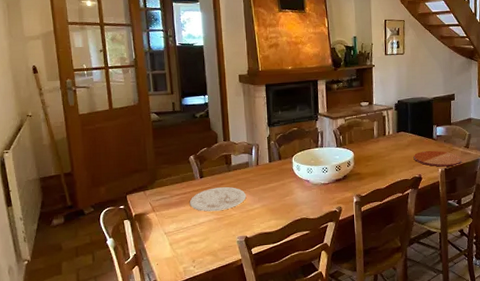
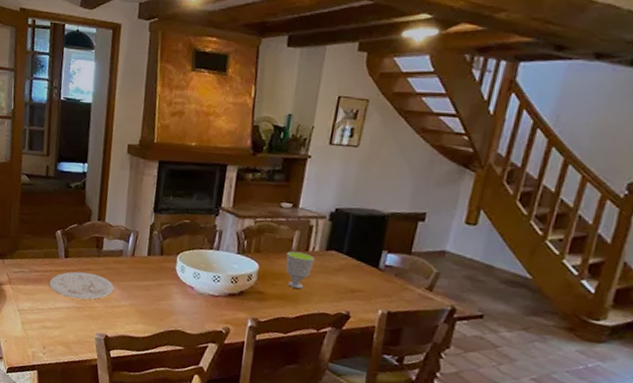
cup: none [371,137,391,165] -> present [285,251,315,289]
plate: present [413,151,462,167] -> none [343,282,419,311]

